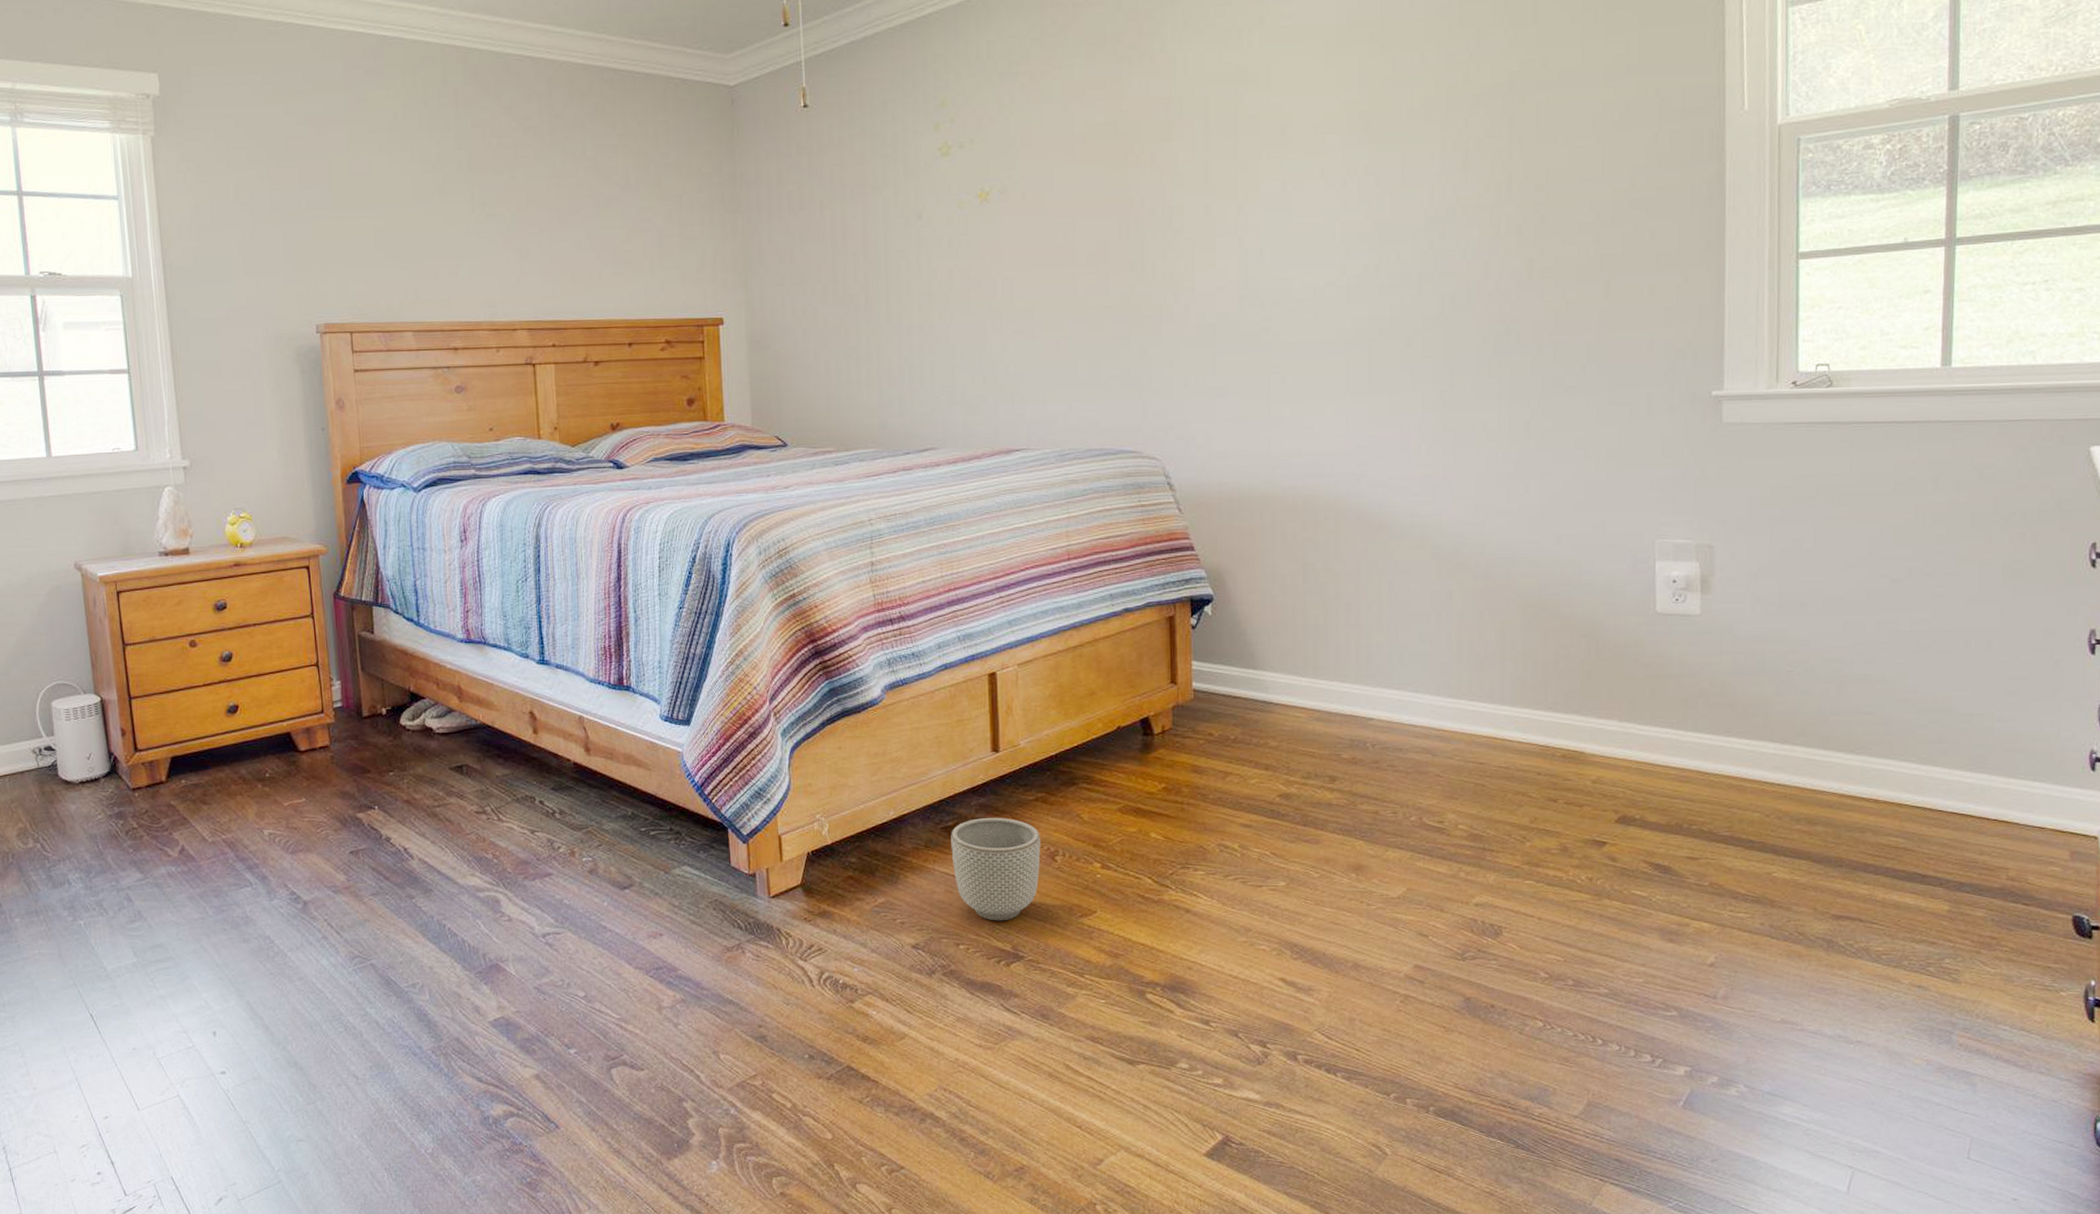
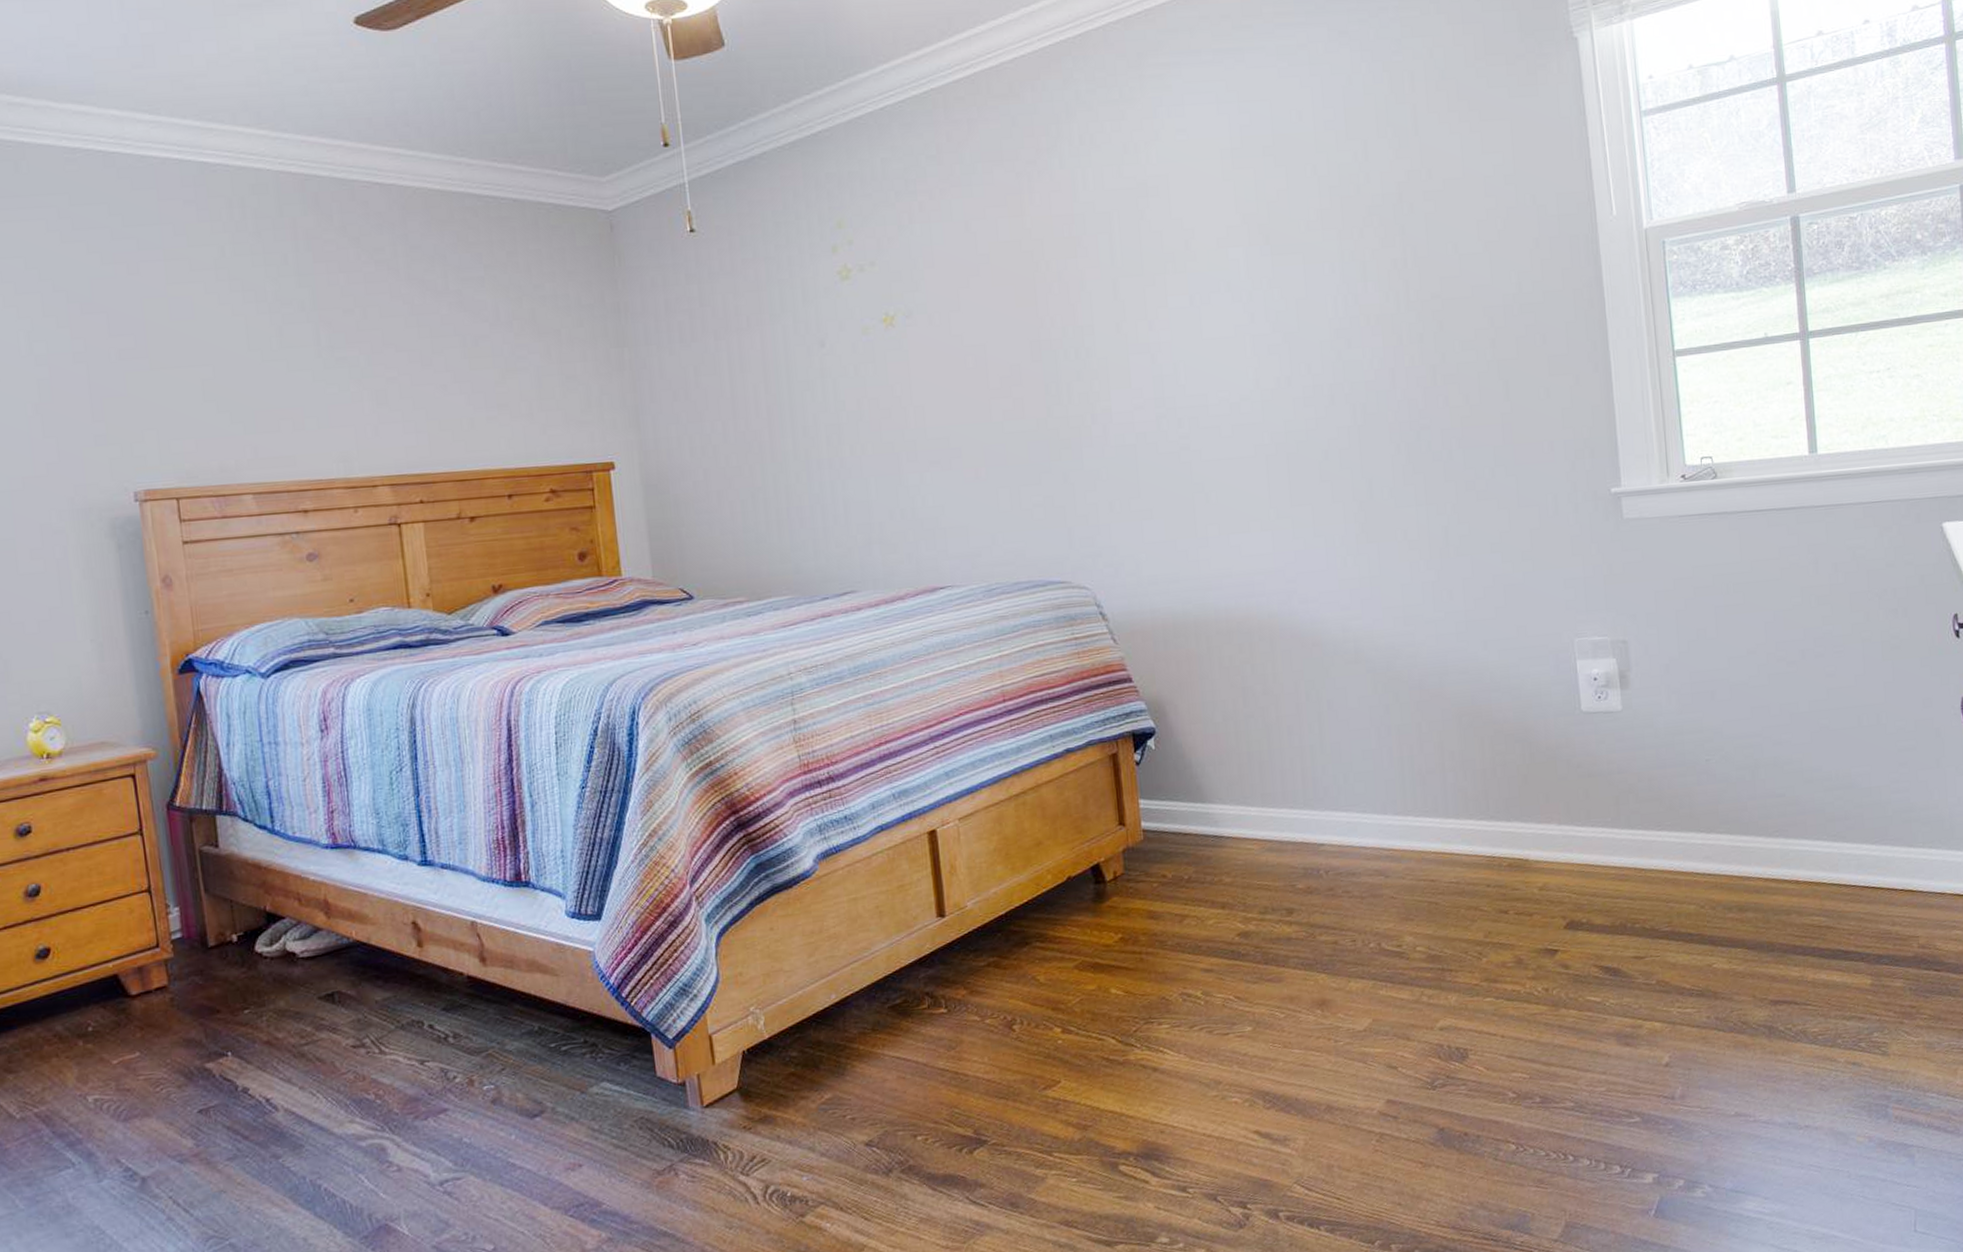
planter: present [951,818,1041,921] -> none [899,988,998,1105]

